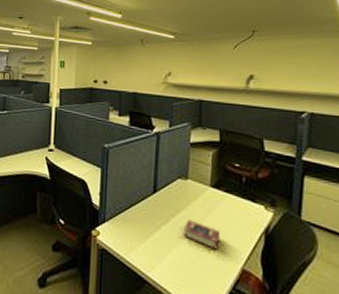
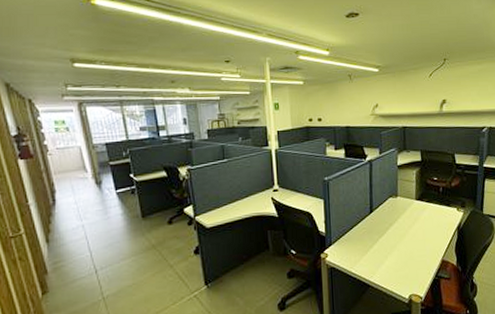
book: present [184,219,221,250] -> none [396,229,425,250]

